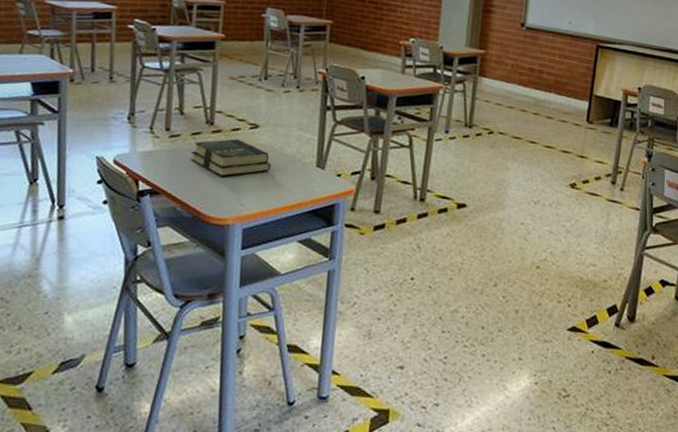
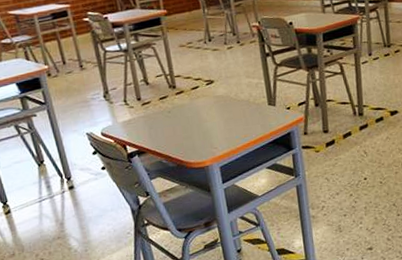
book: present [190,138,272,177] -> none [163,95,232,129]

